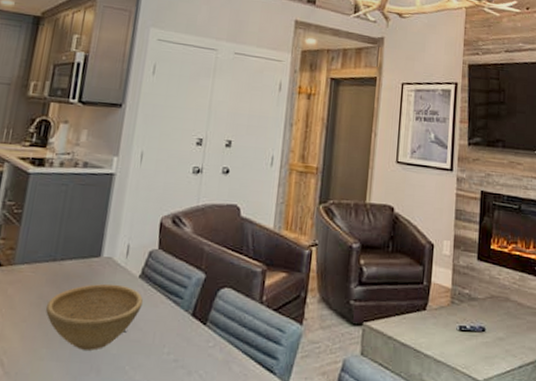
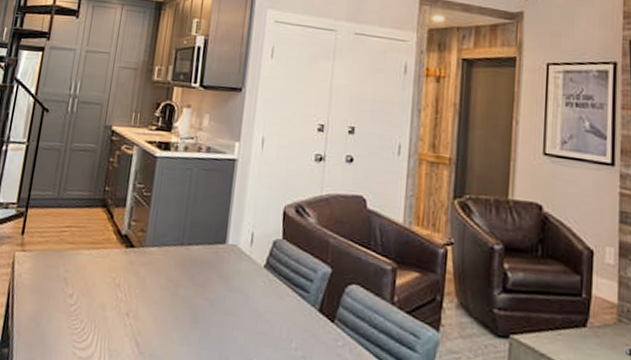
bowl: present [45,283,143,351] -> none [175,271,269,339]

